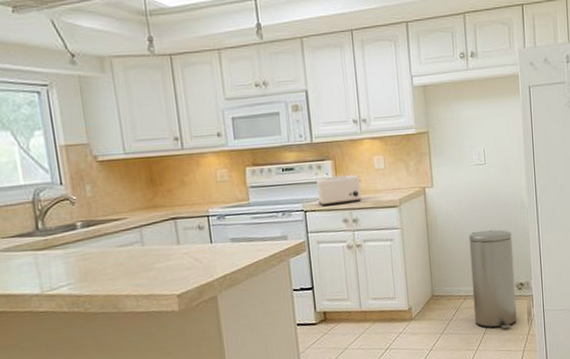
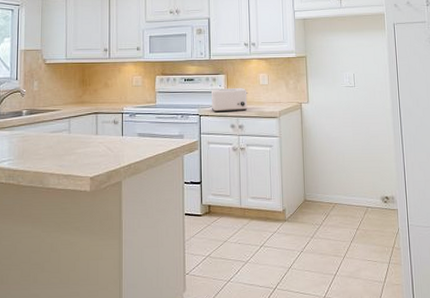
pedal bin: present [469,229,517,329] -> none [339,145,383,239]

